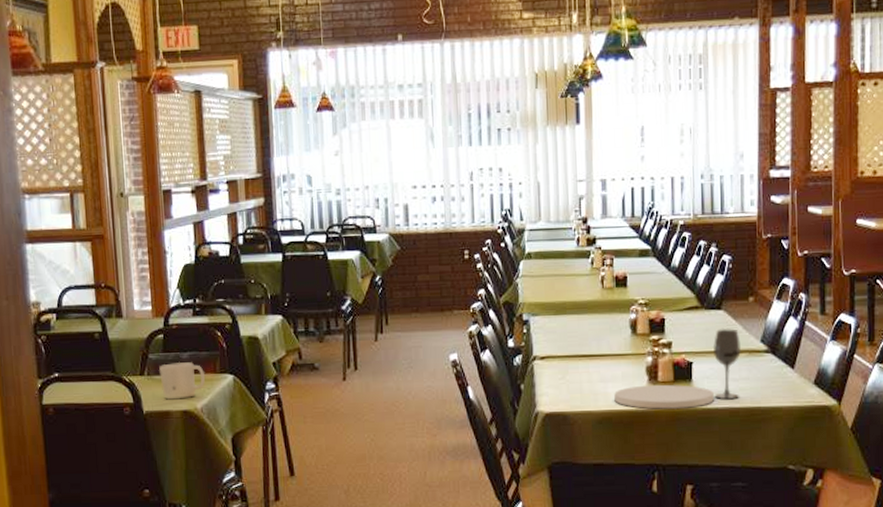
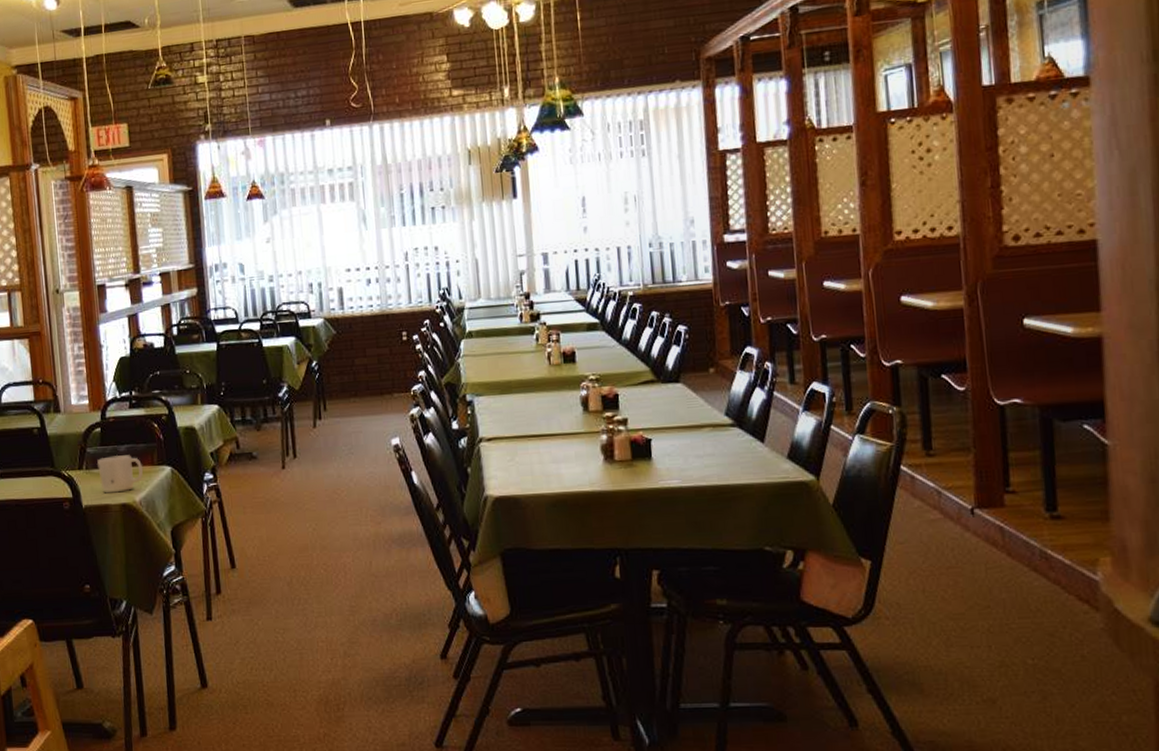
plate: present [614,384,714,409] -> none [568,463,677,490]
wine glass: present [712,328,741,400] -> none [672,402,705,479]

